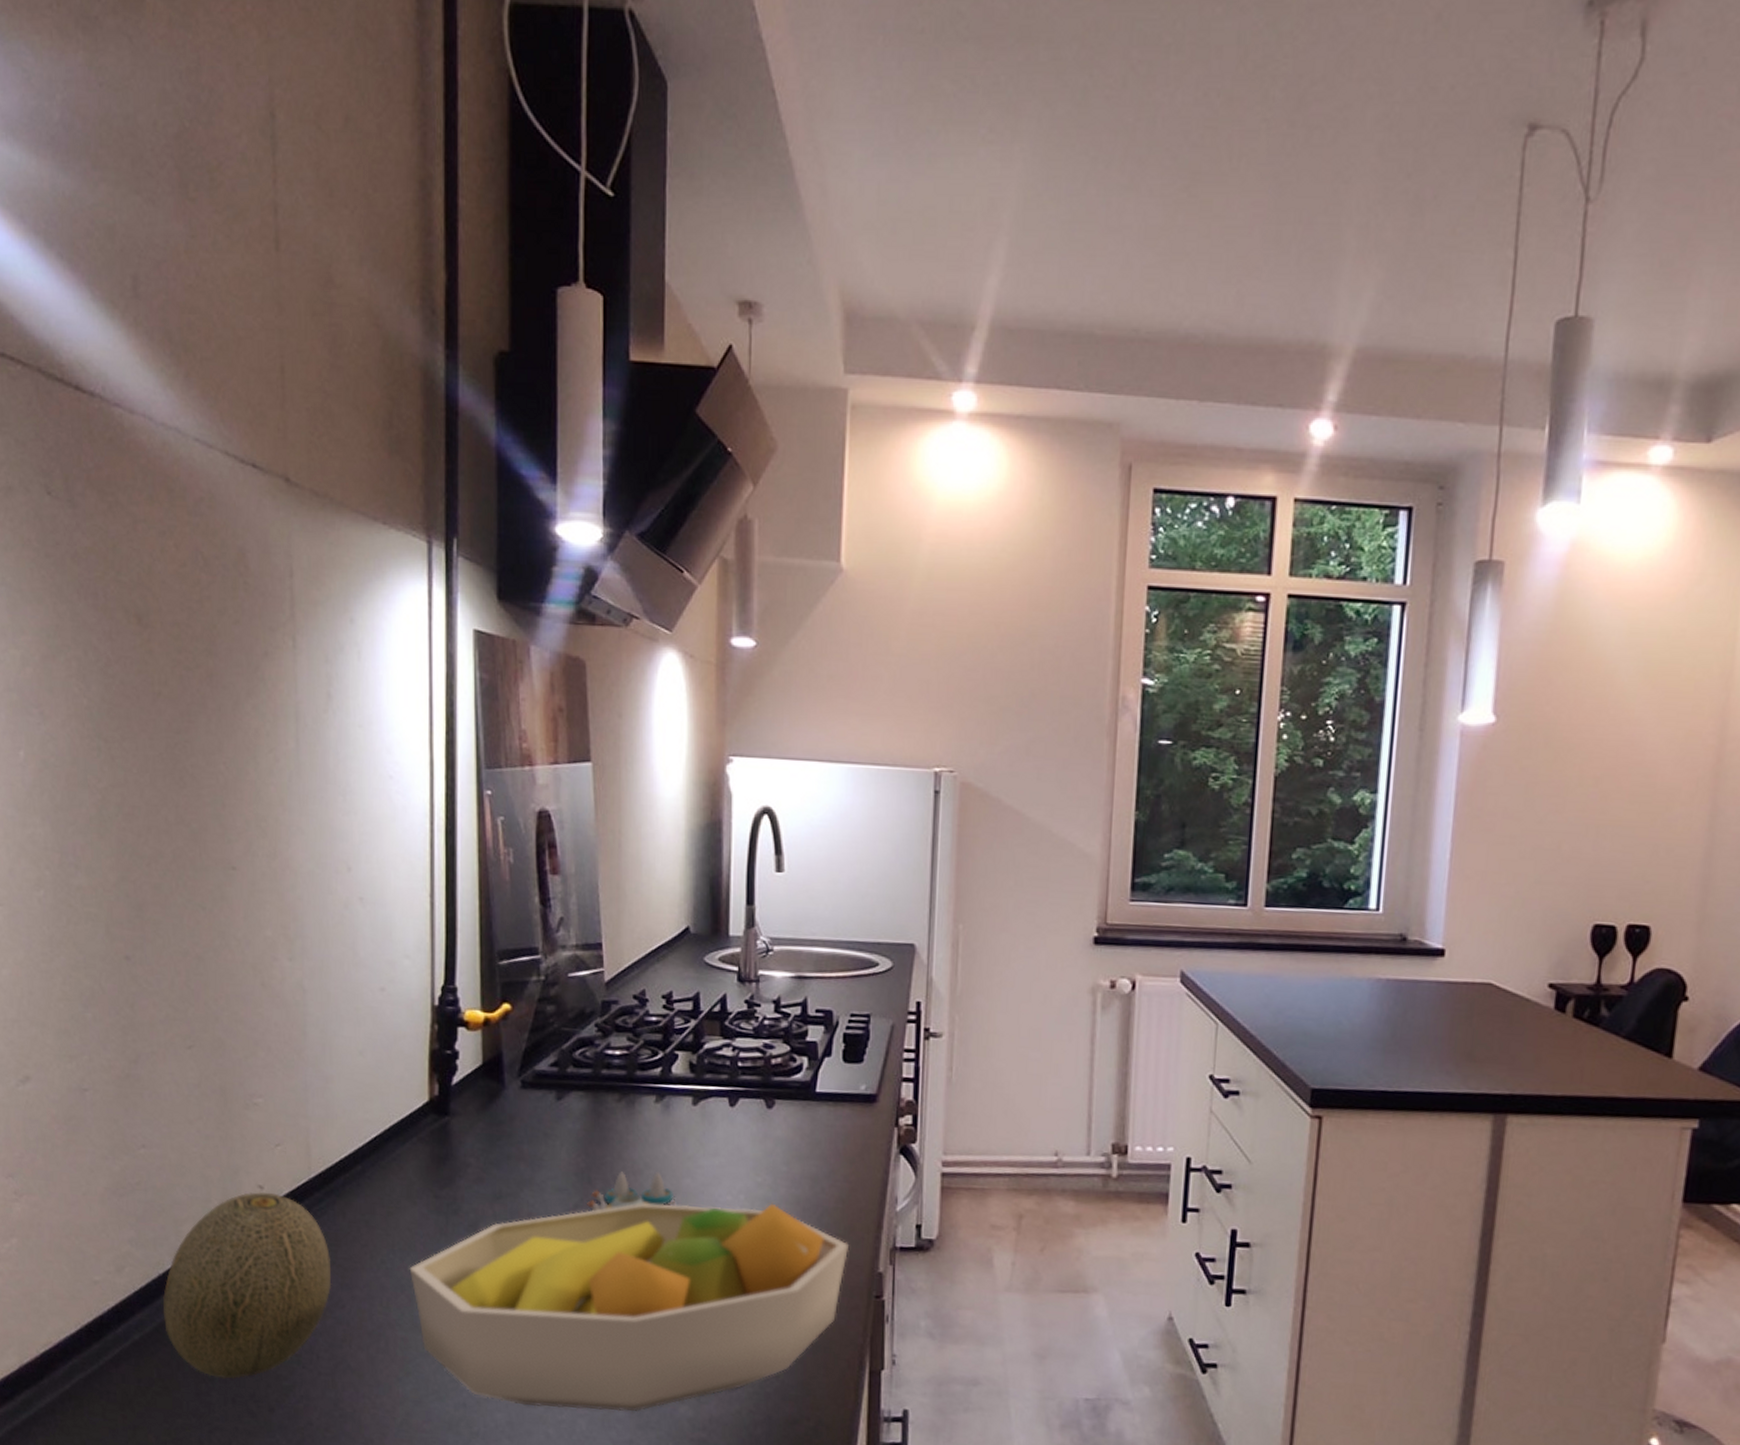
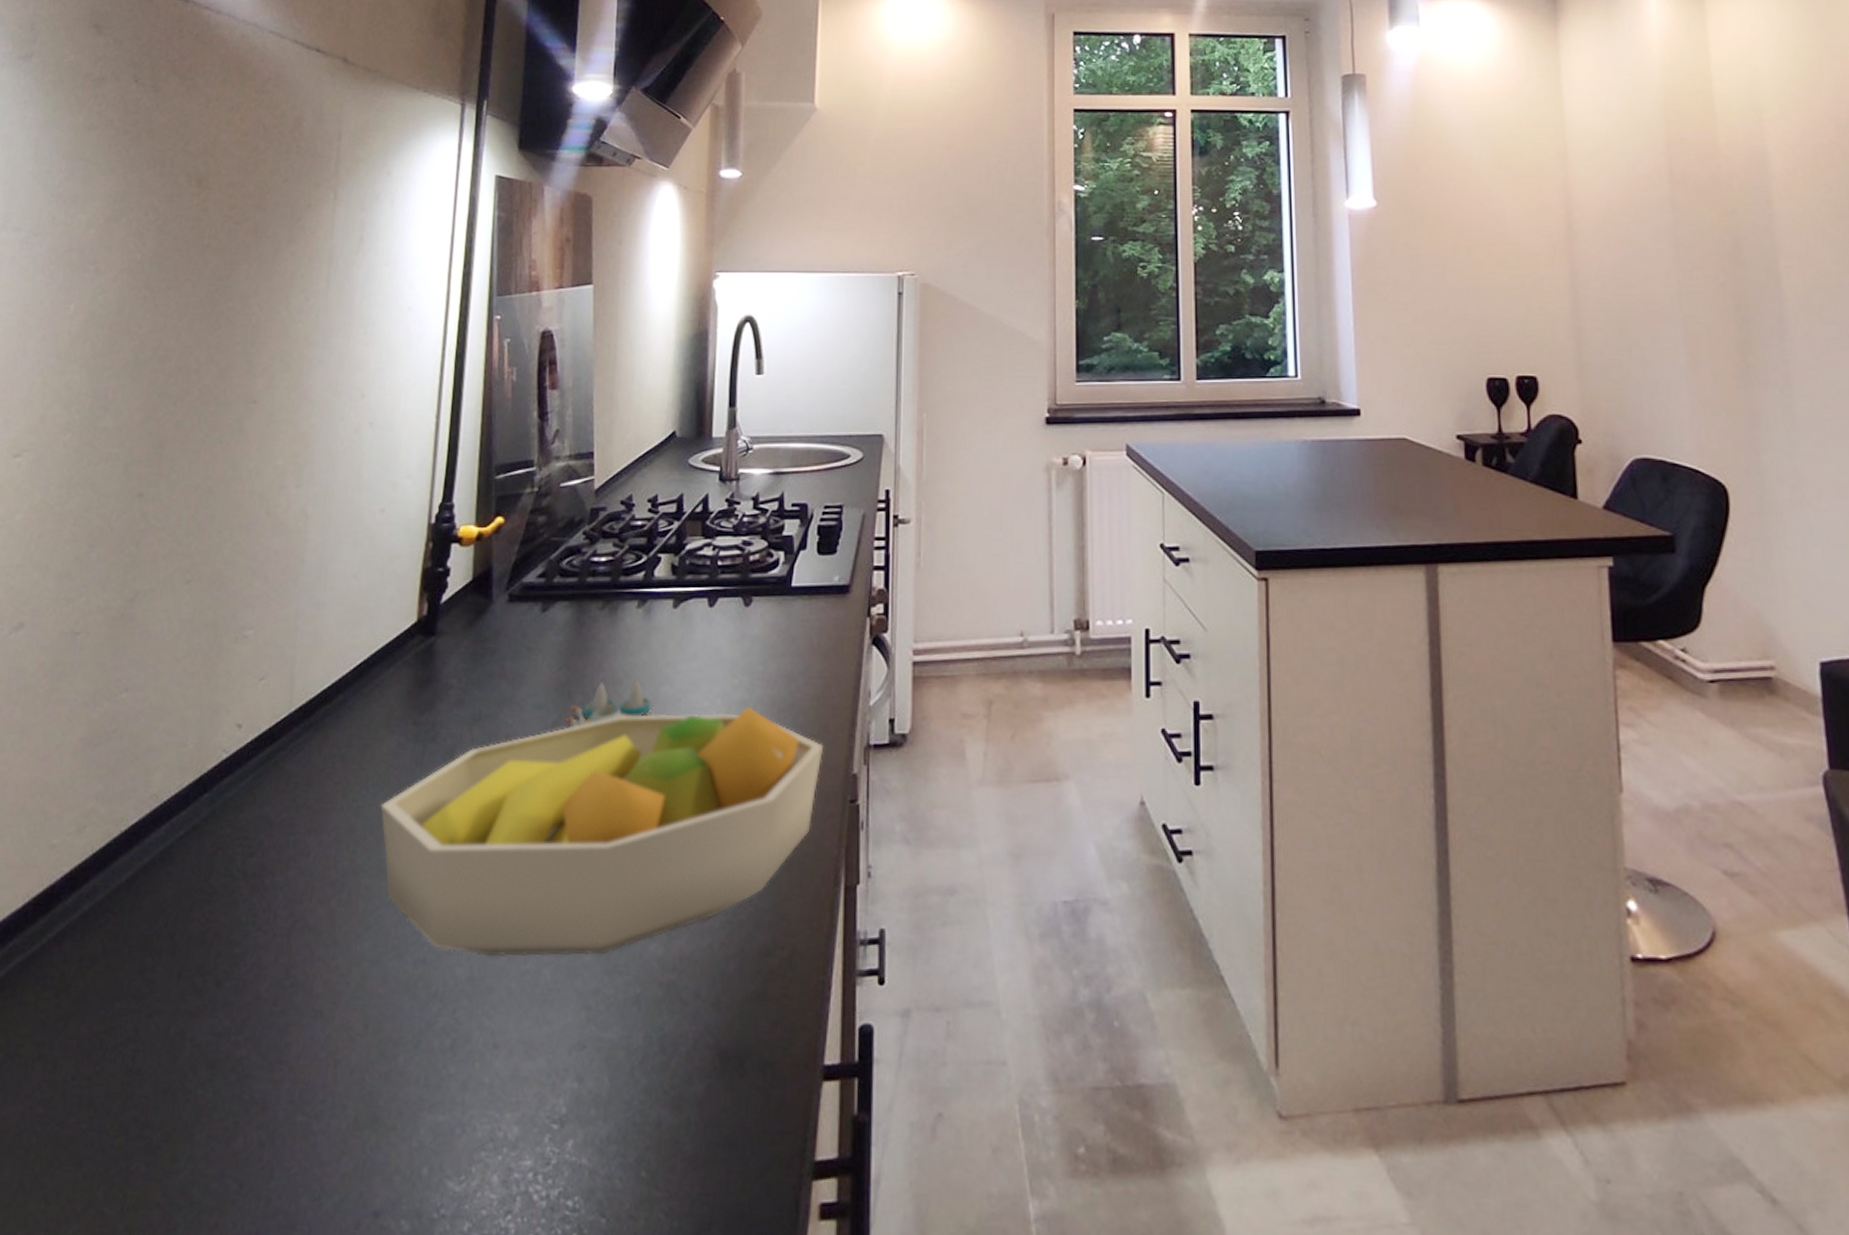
fruit: present [162,1191,332,1380] -> none [118,730,301,950]

